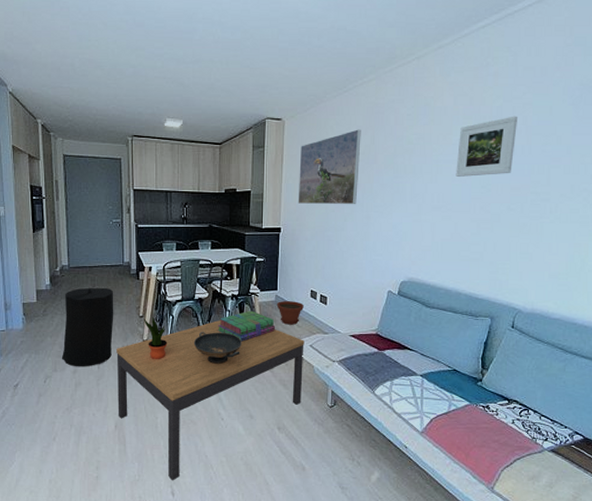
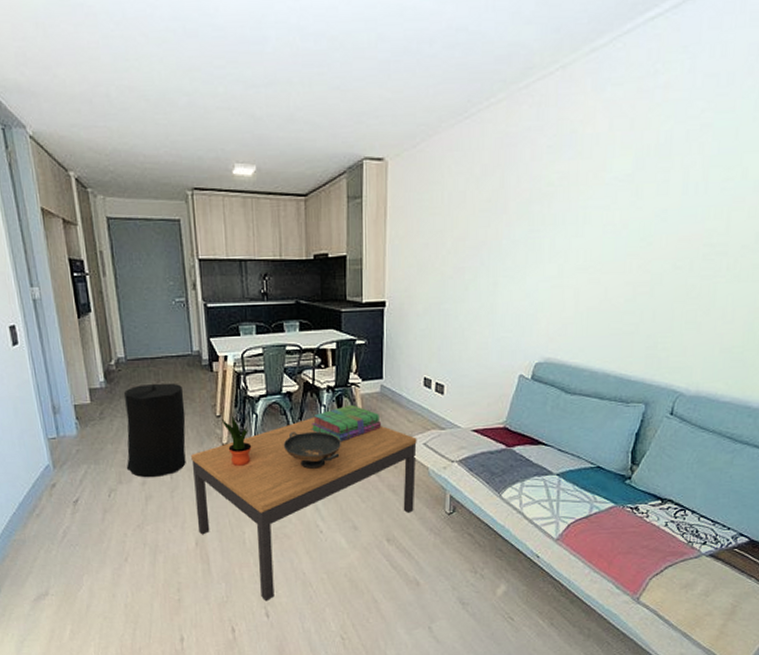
plant pot: present [276,301,304,325] -> none [382,391,415,420]
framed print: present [298,129,361,204] -> none [406,168,487,270]
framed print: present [456,116,517,177] -> none [608,142,692,227]

